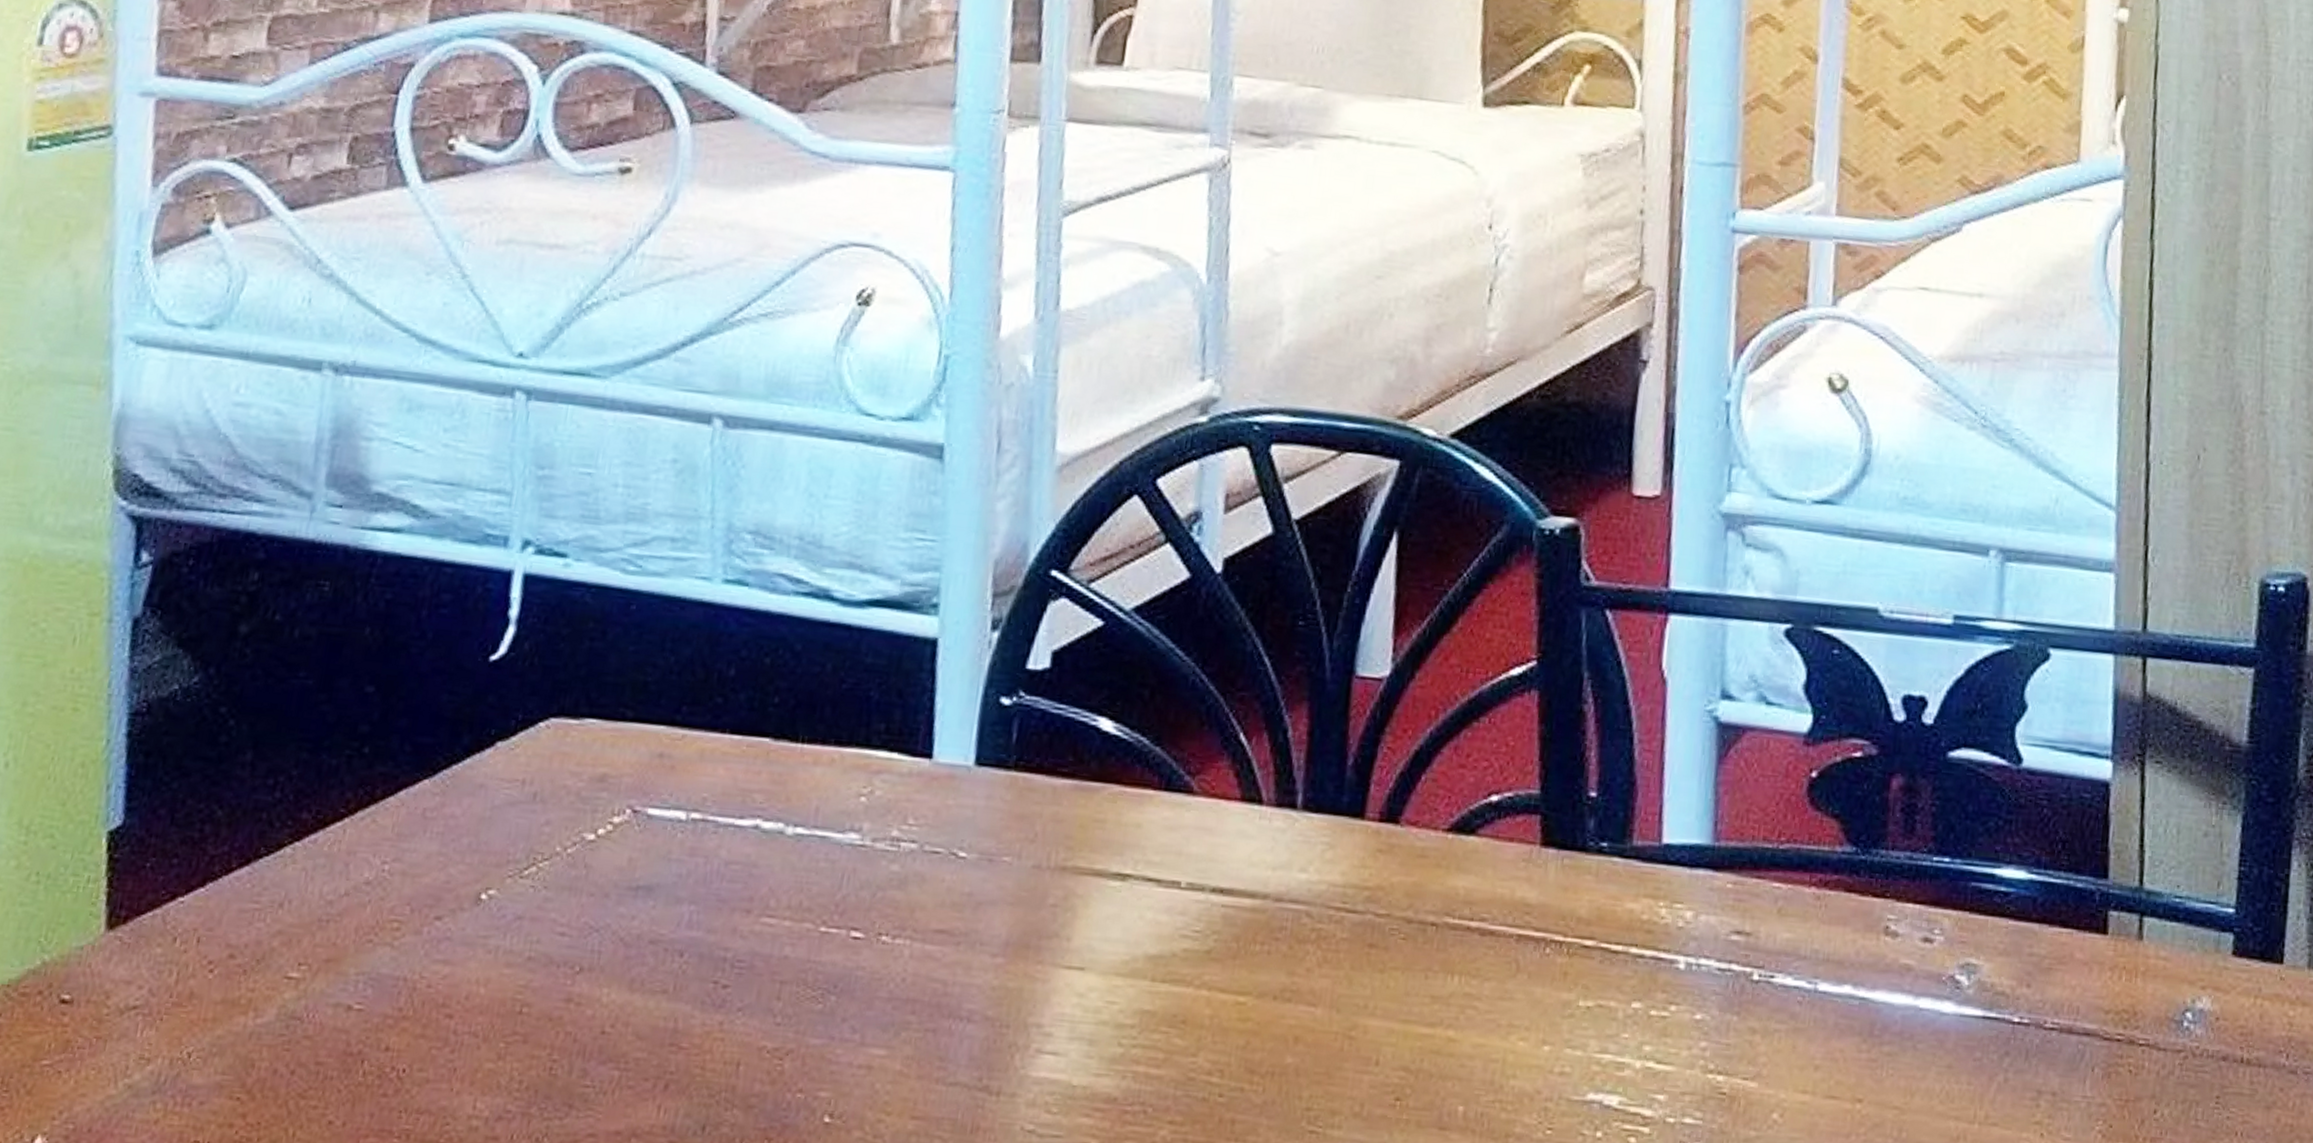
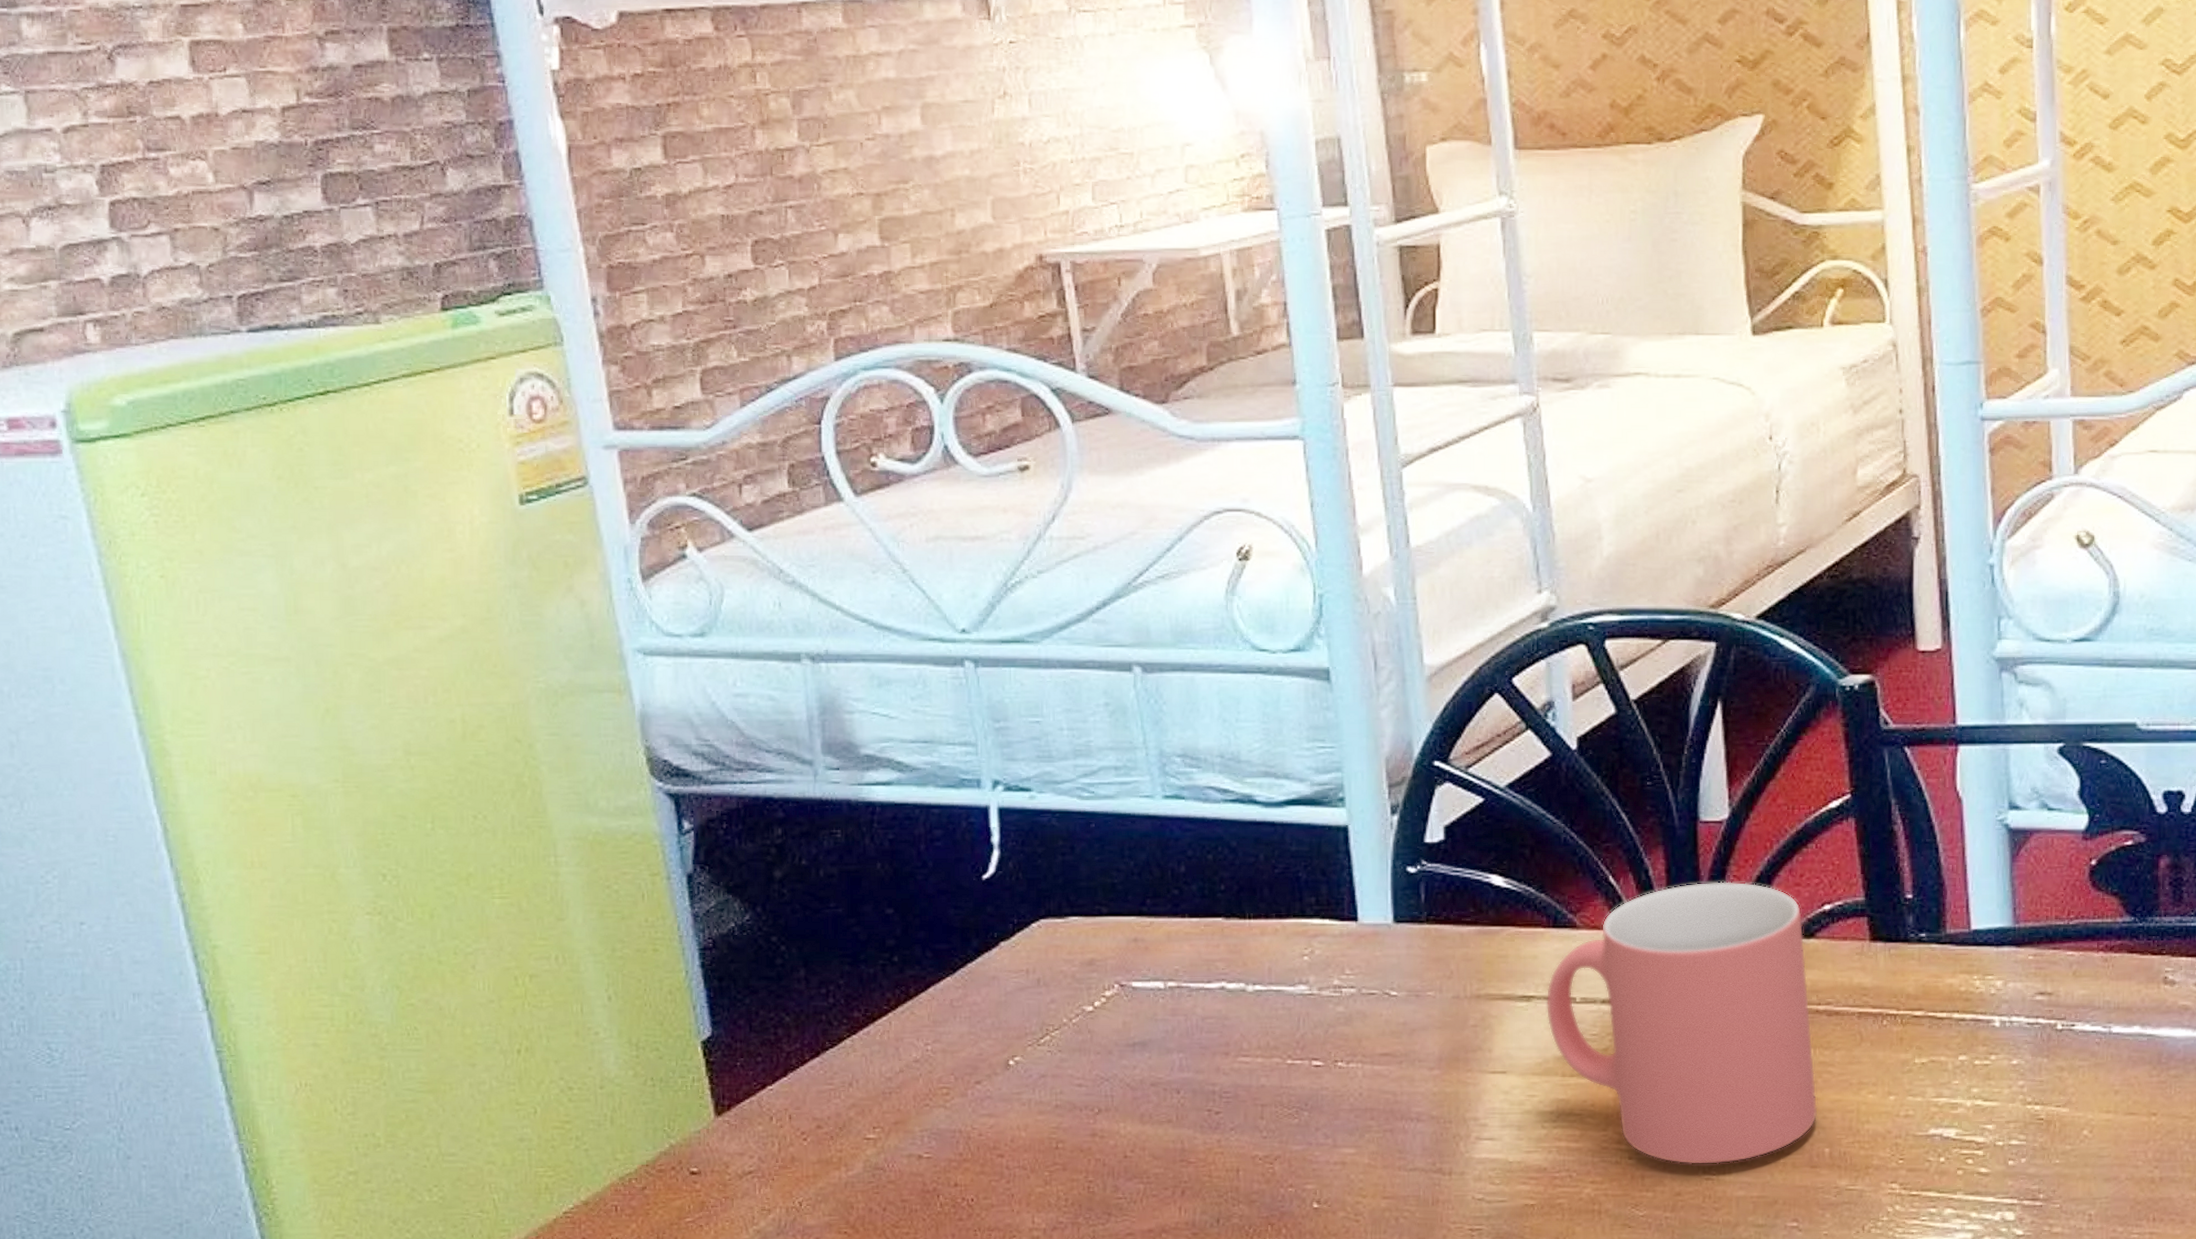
mug: none [1142,751,1464,1114] -> present [1546,881,1818,1165]

